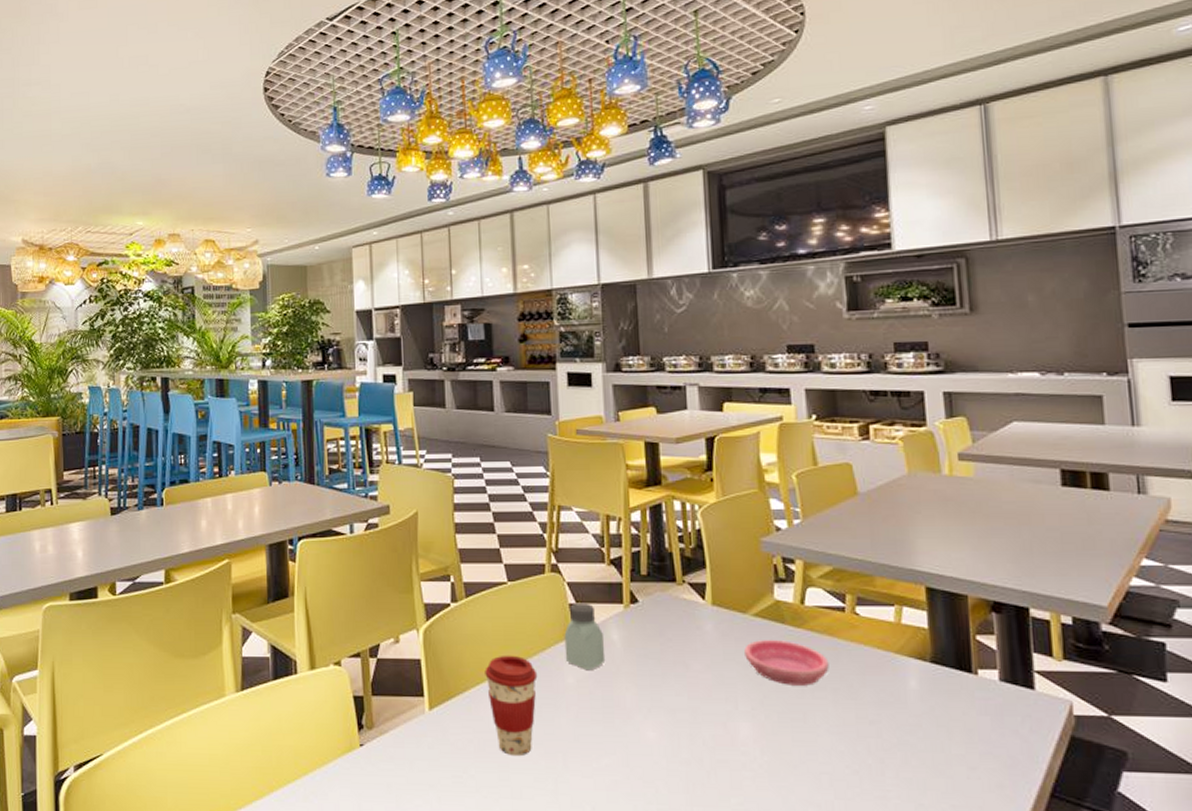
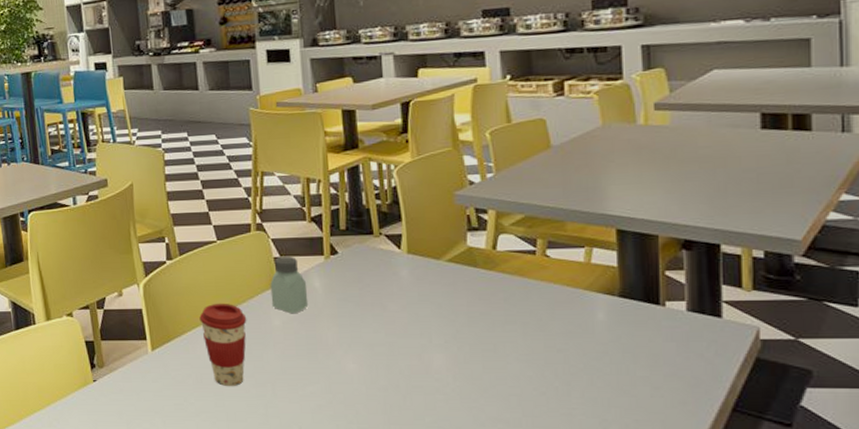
saucer: present [744,640,829,686] -> none [438,282,519,321]

